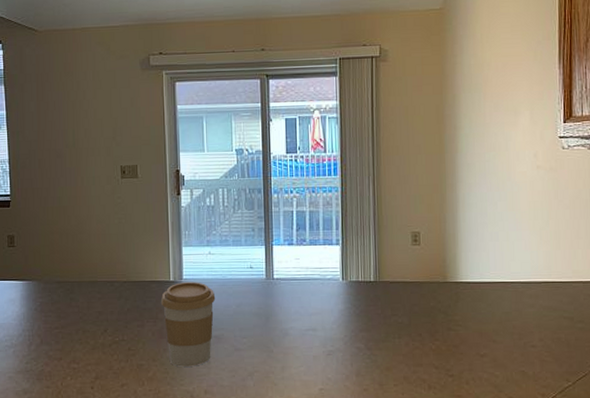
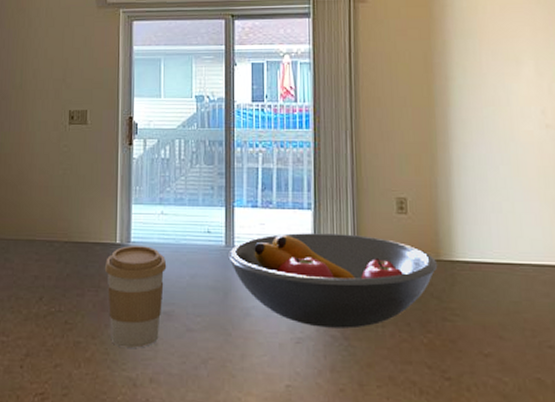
fruit bowl: none [269,264,445,341] -> present [228,233,438,329]

